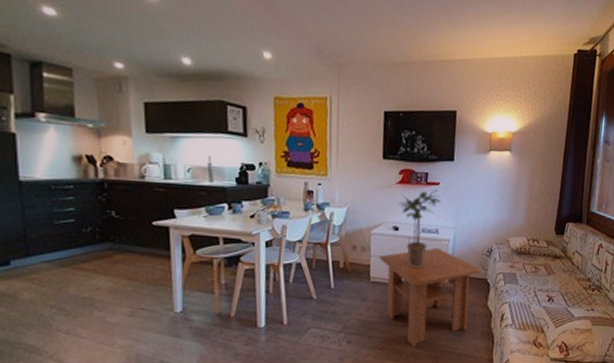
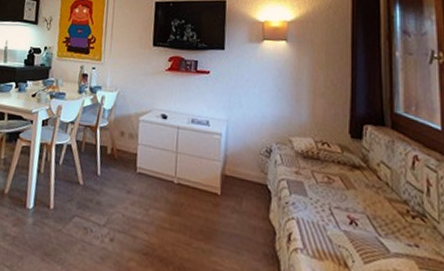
coffee table: present [379,247,481,347] -> none [146,141,259,259]
potted plant: present [398,190,441,267] -> none [167,78,211,162]

